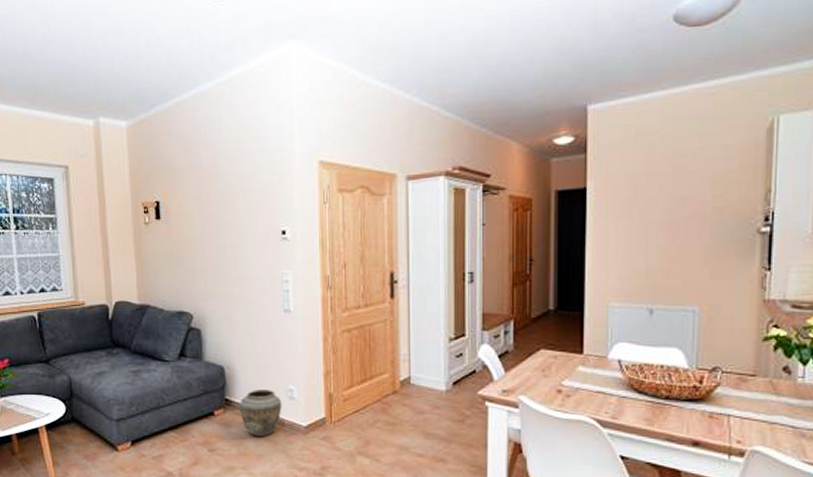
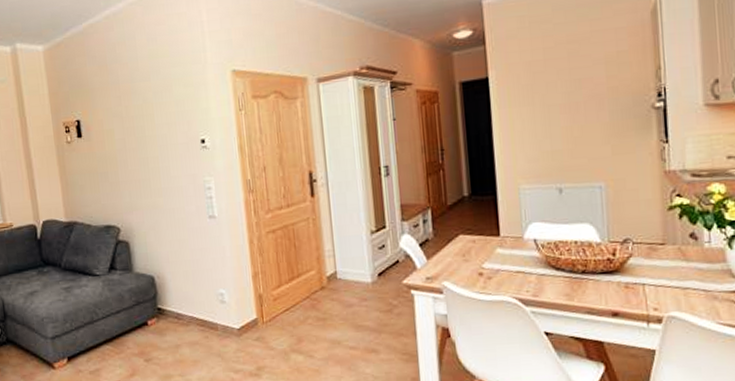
vase: present [240,390,282,436] -> none [172,295,214,342]

